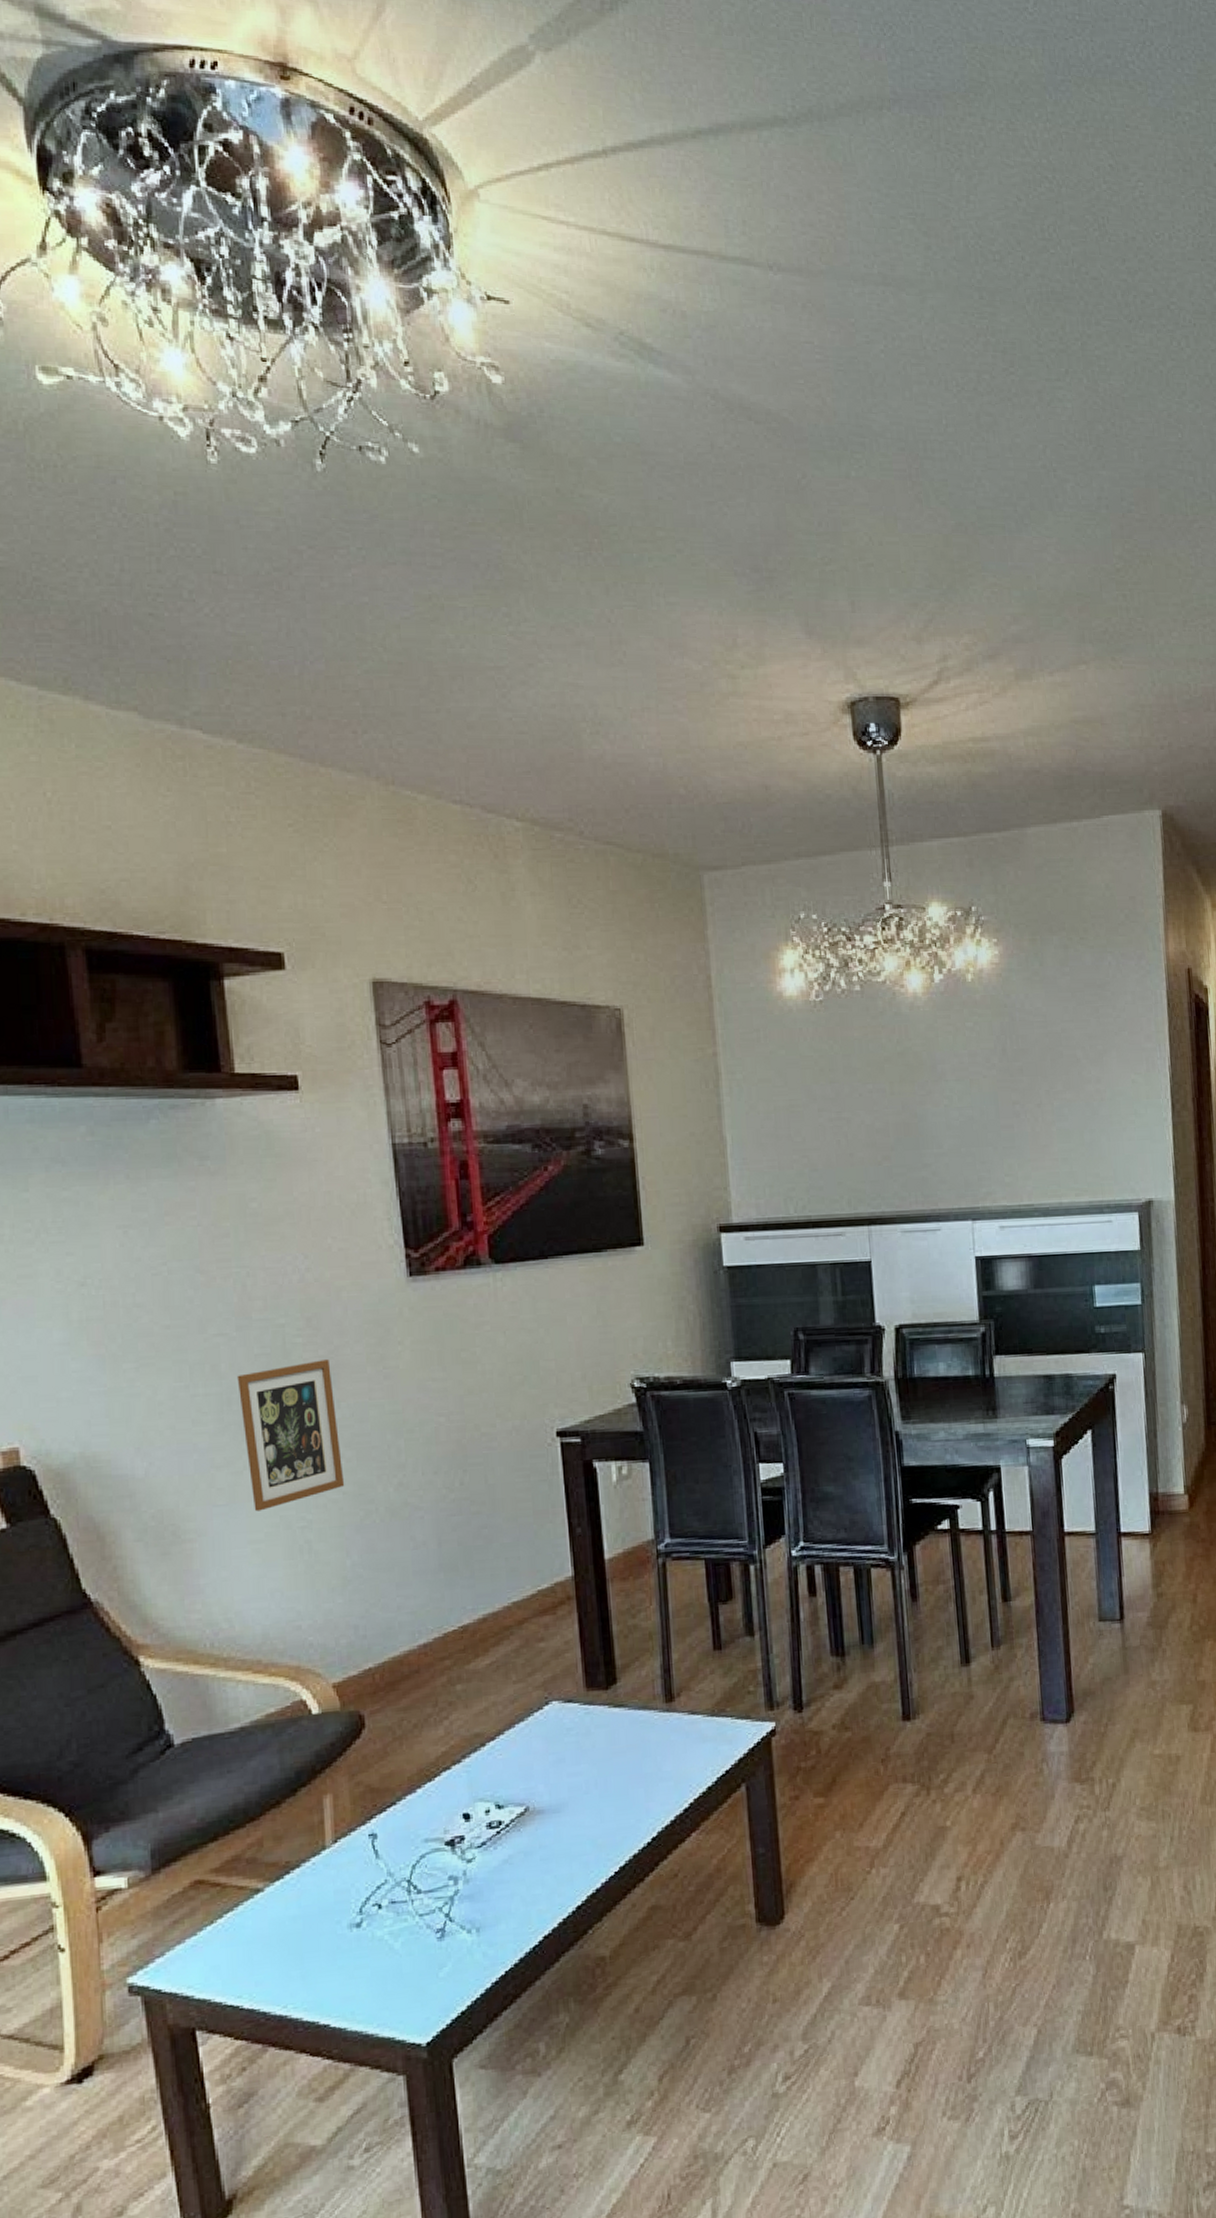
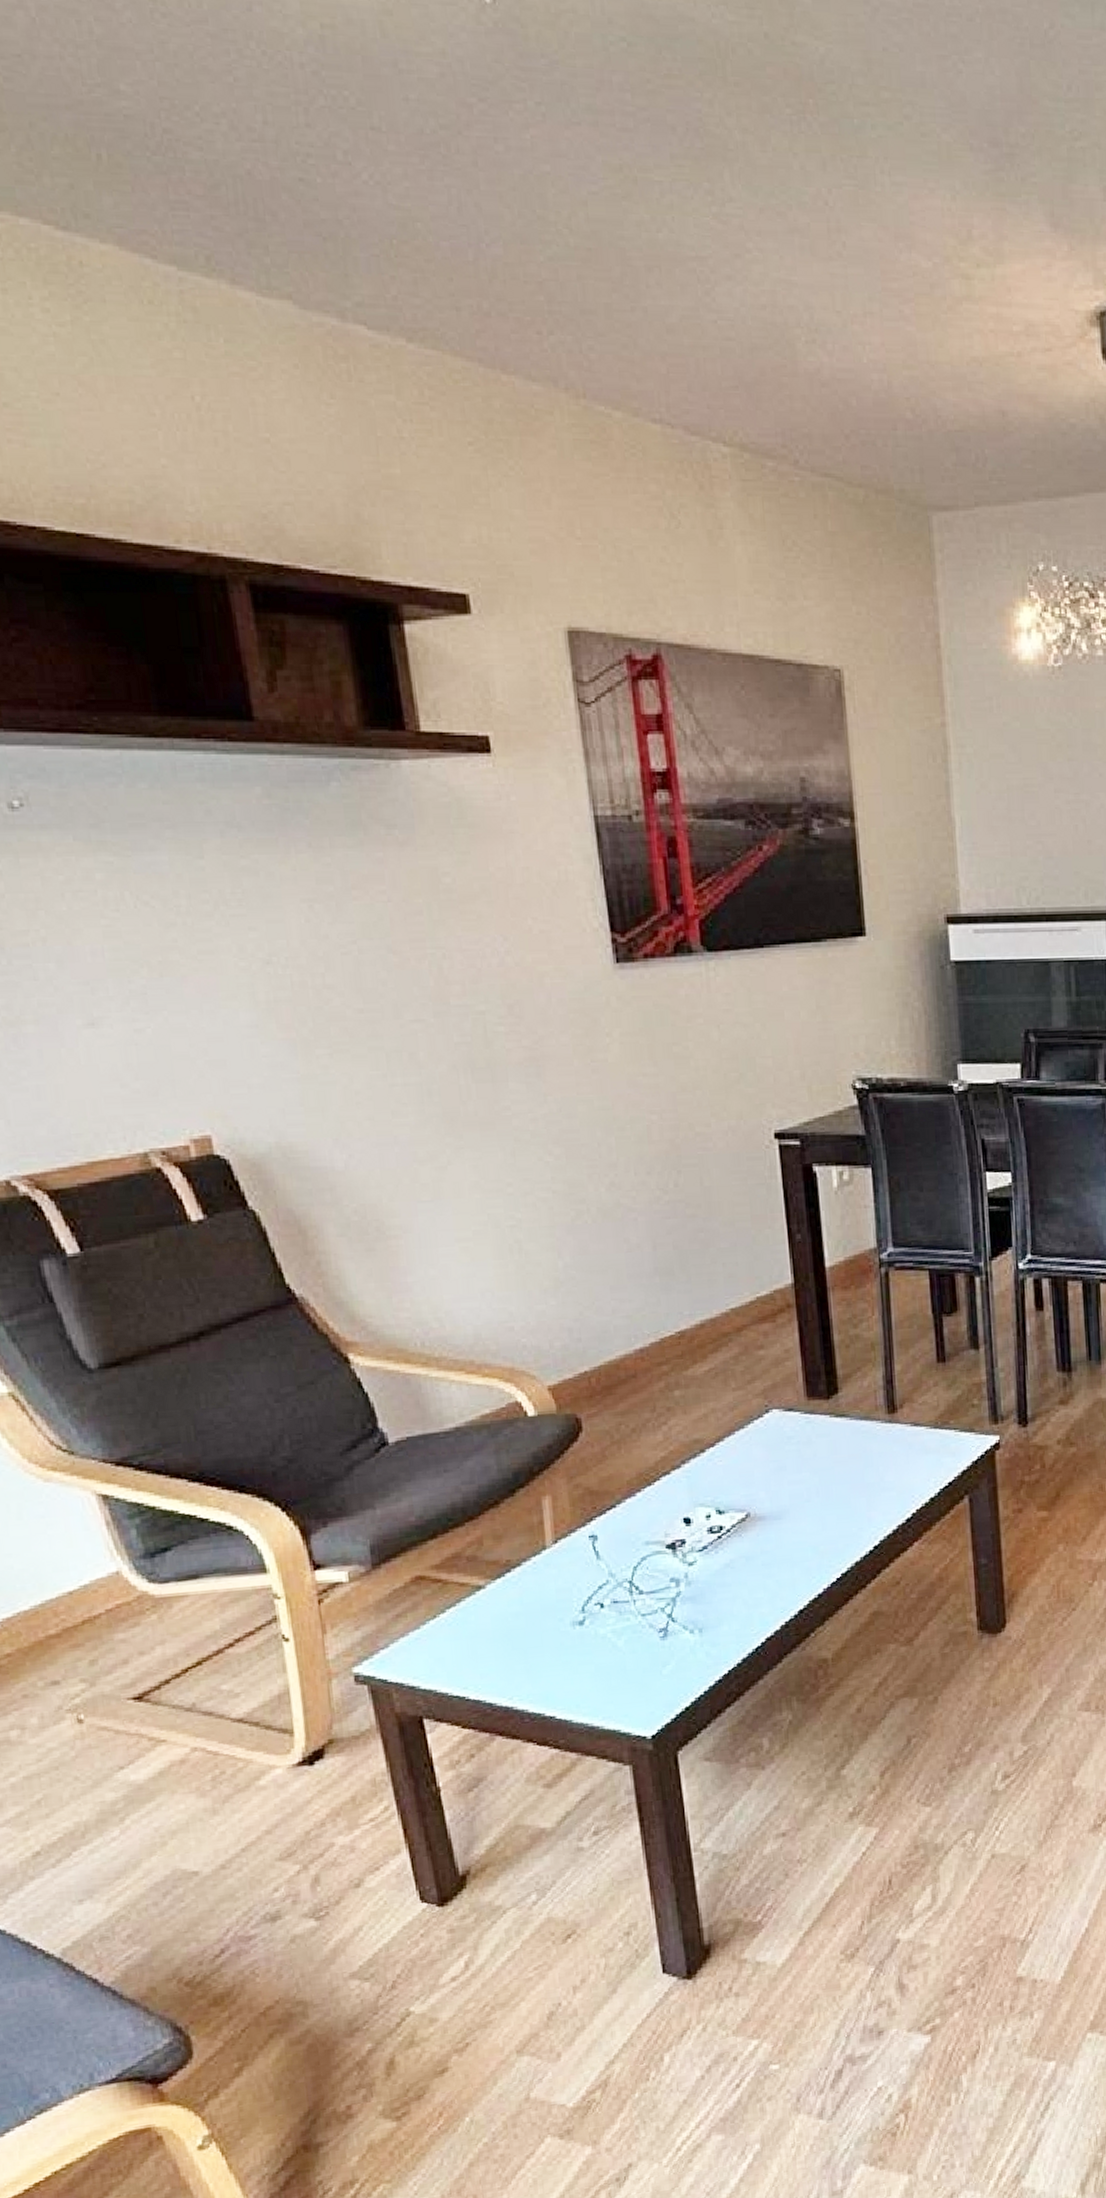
picture frame: present [236,1360,345,1512] -> none [436,1051,554,1209]

